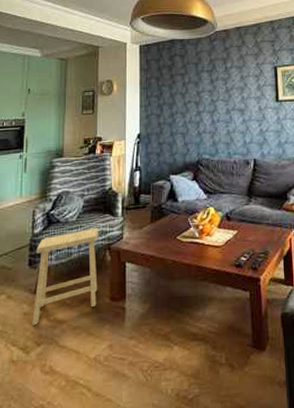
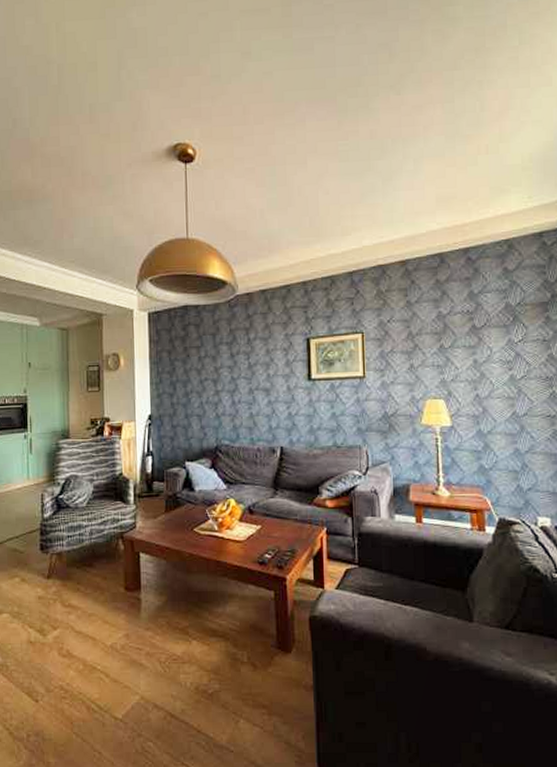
footstool: present [32,227,99,325] -> none [47,514,112,609]

